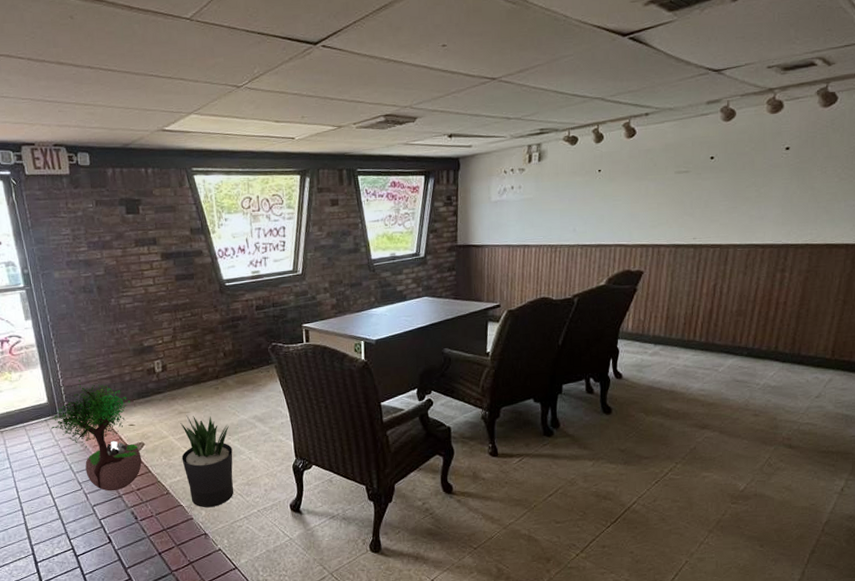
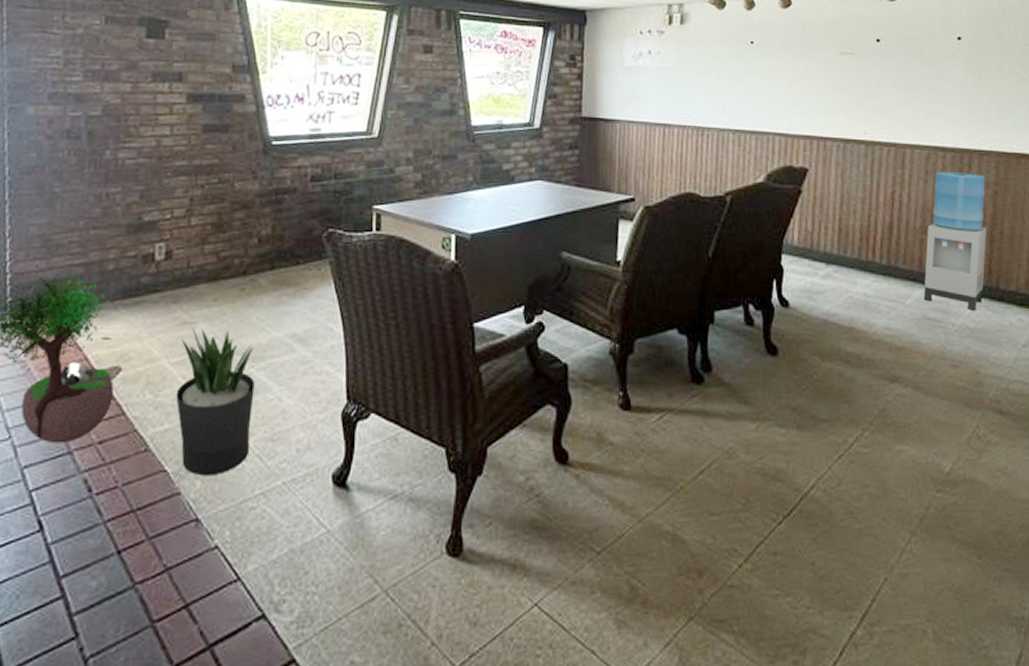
water cooler: none [734,264,798,373] -> present [923,171,987,310]

